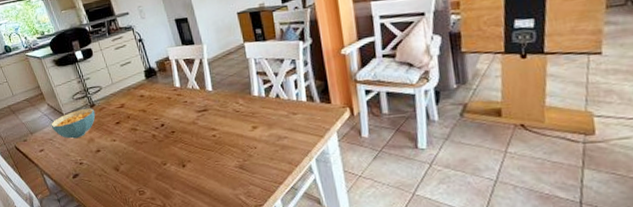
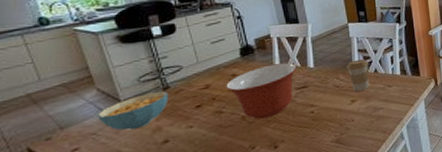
mixing bowl: none [137,85,196,139] -> present [226,63,297,120]
coffee cup: none [245,82,271,119] -> present [346,59,369,92]

